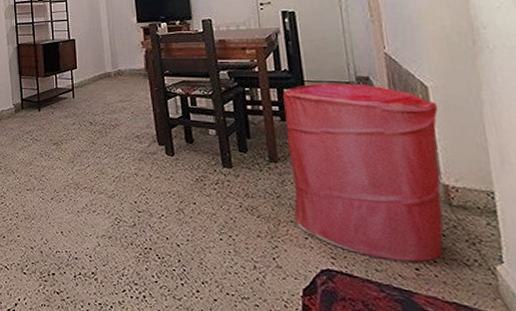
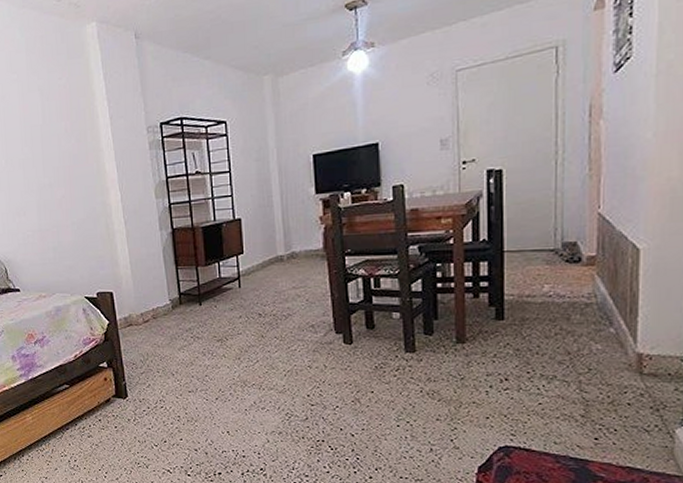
laundry hamper: present [283,83,444,262] -> none [478,251,646,432]

